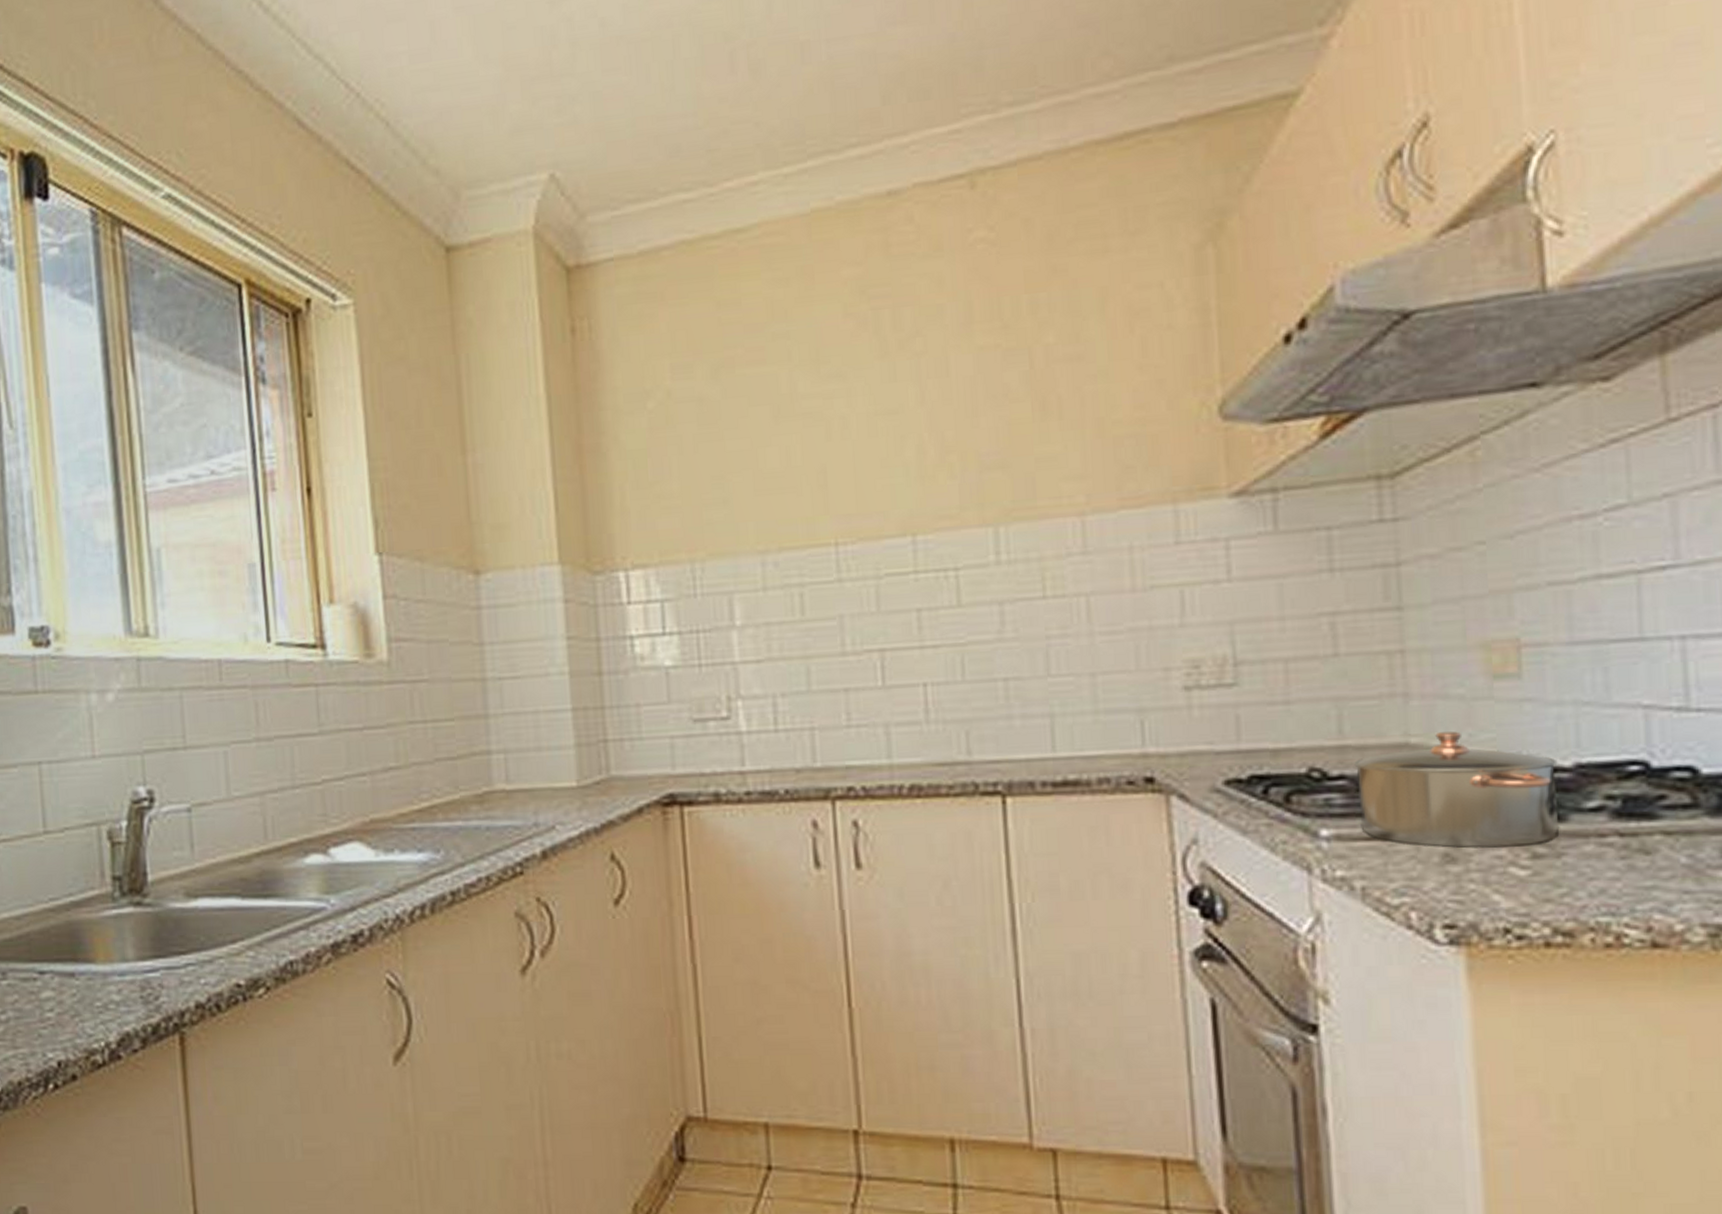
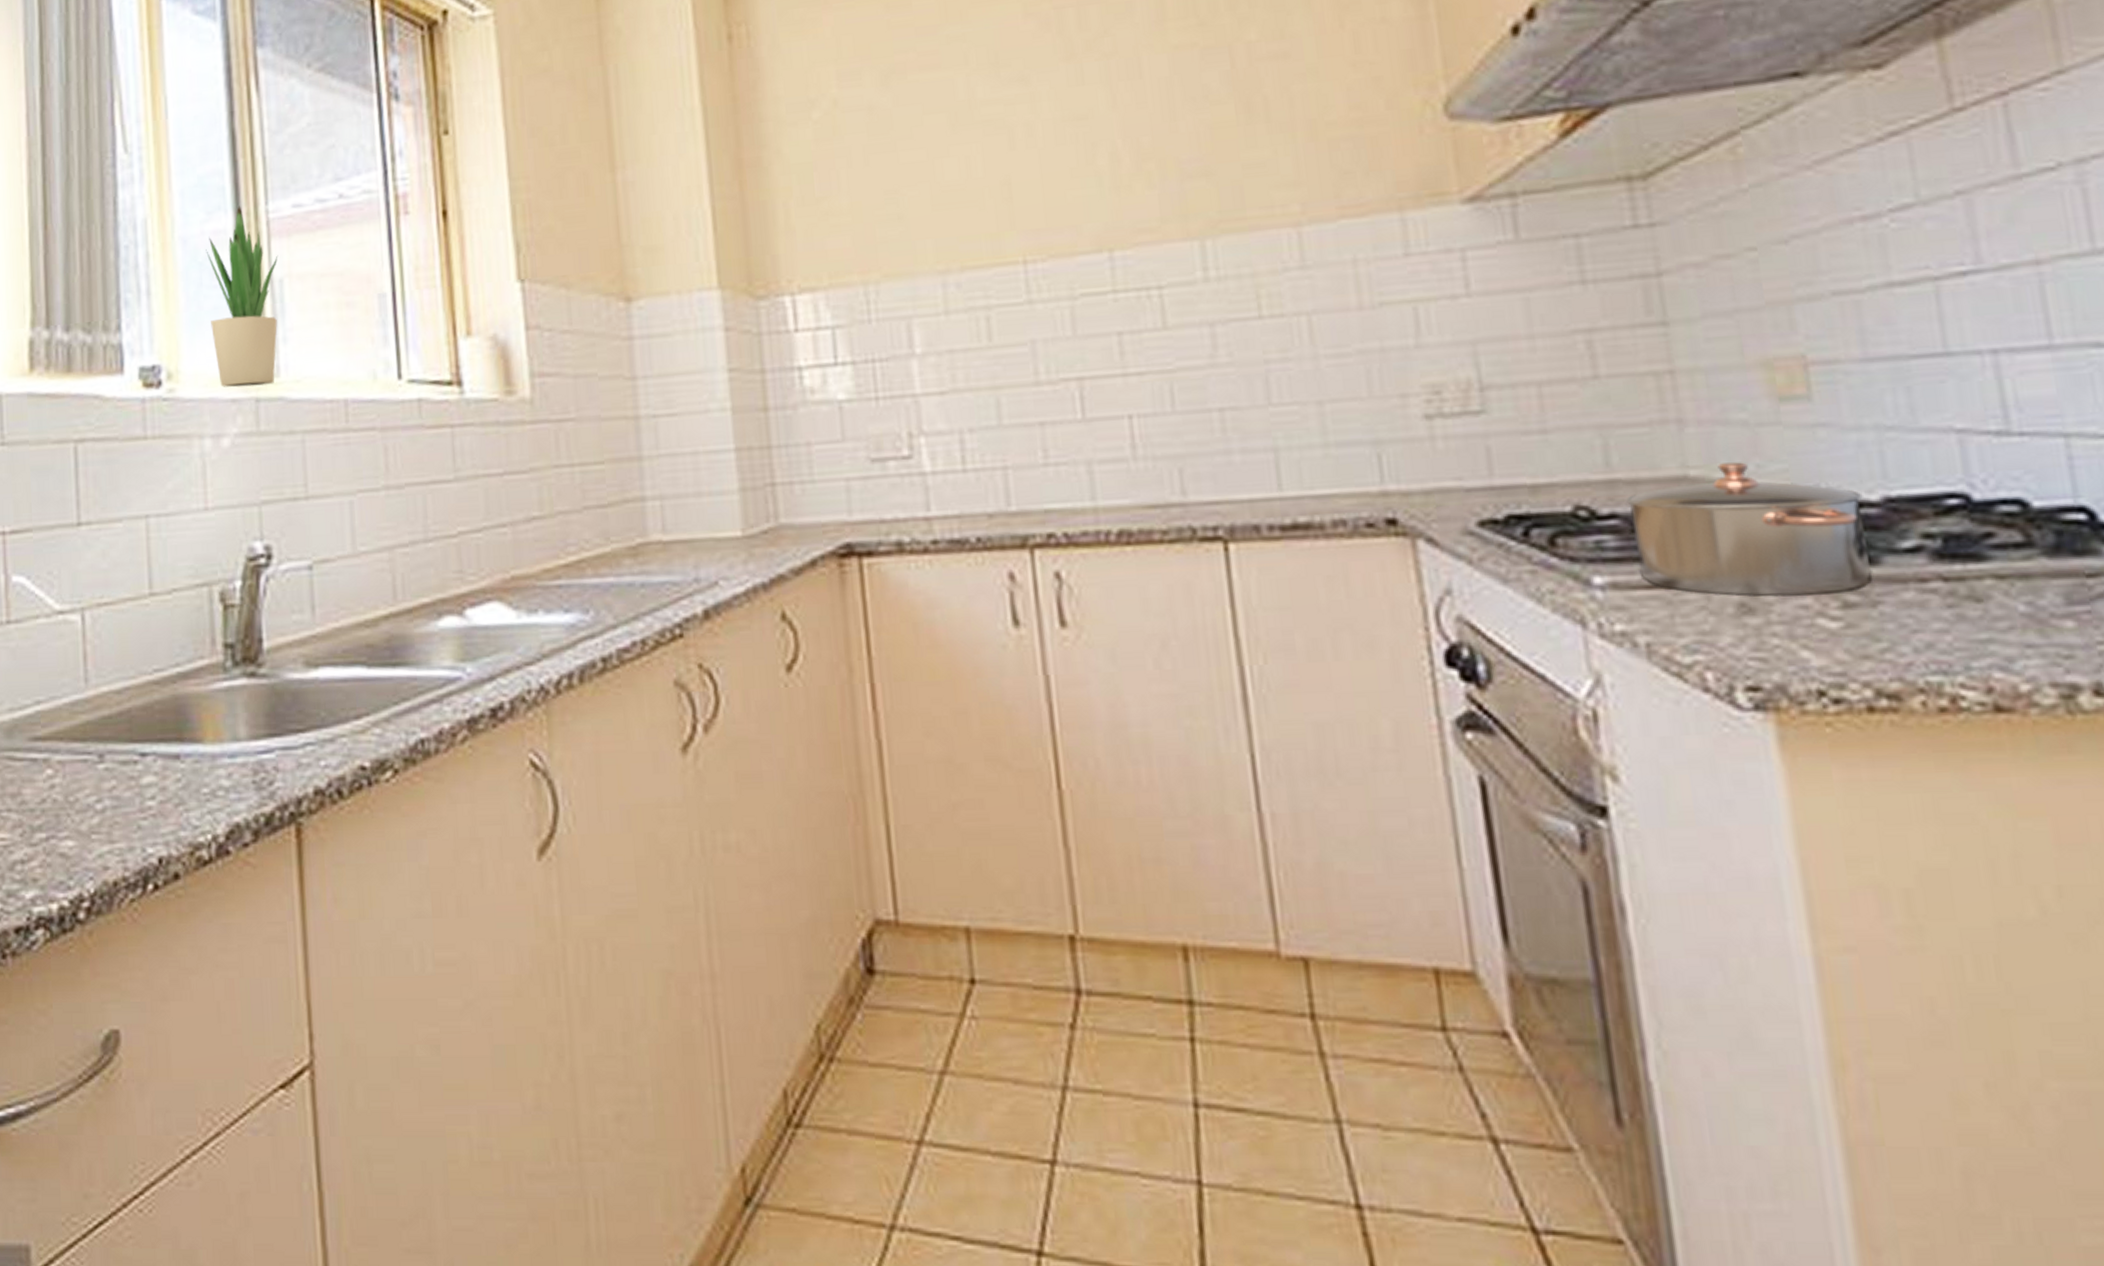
potted plant: none [88,480,156,648] -> present [206,206,278,388]

